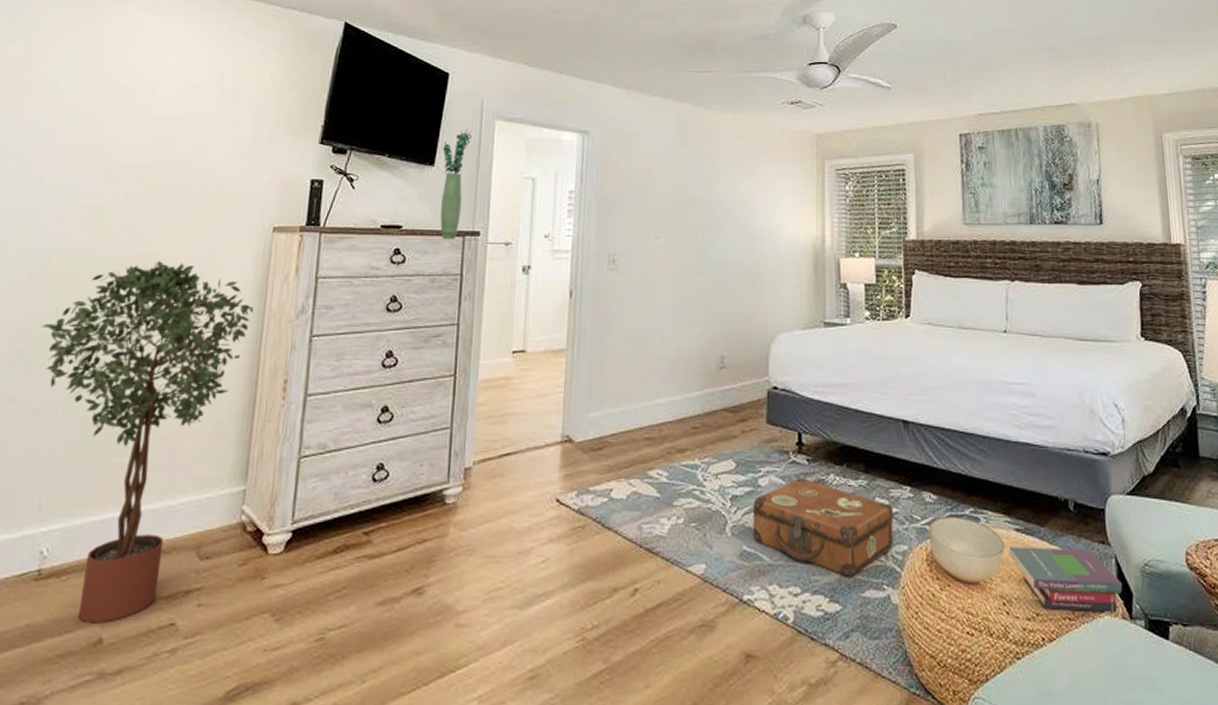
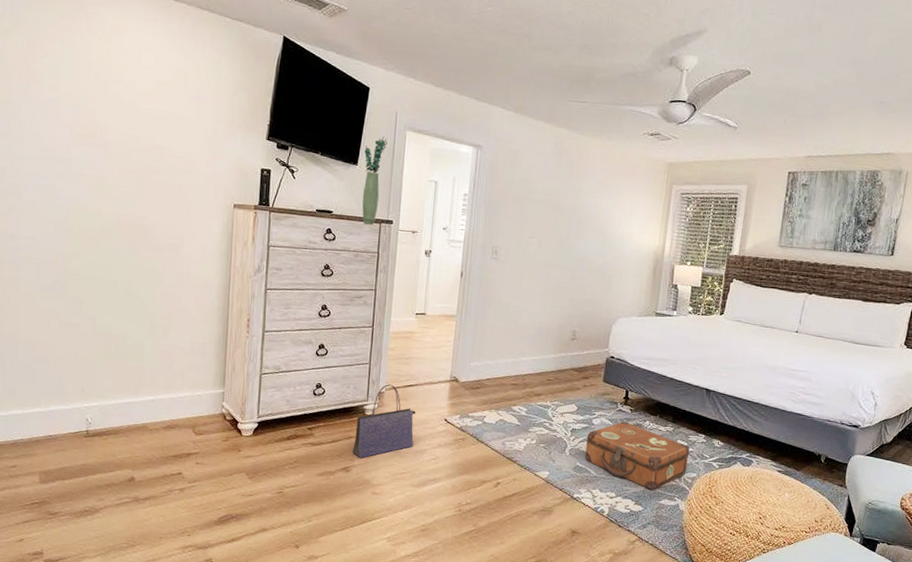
potted tree: present [41,261,254,624] -> none [68,223,223,468]
tote bag: none [427,455,516,572] -> present [353,384,416,459]
bowl: present [929,516,1006,583] -> none [713,457,769,503]
books: present [1008,547,1123,613] -> none [770,482,850,531]

